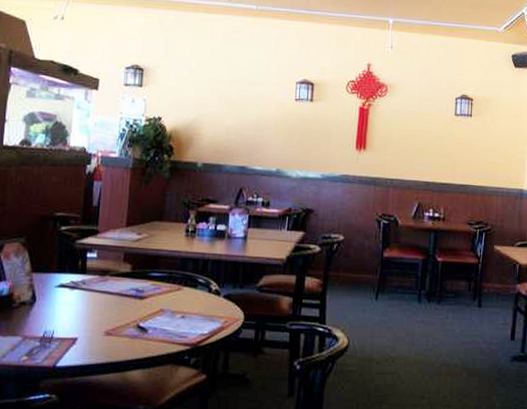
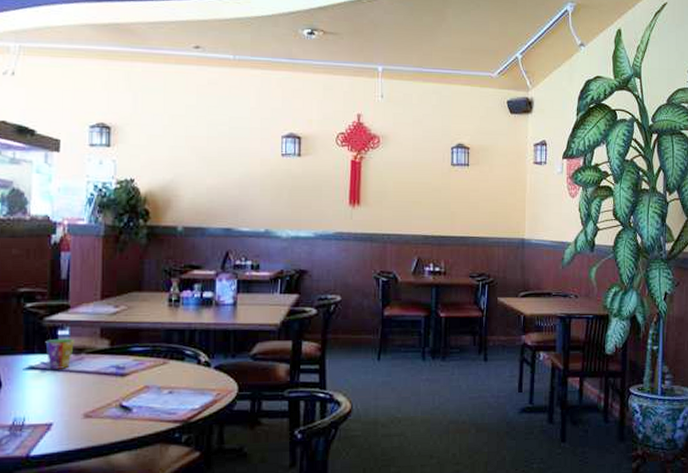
cup: none [75,260,101,289] -> present [45,338,74,369]

